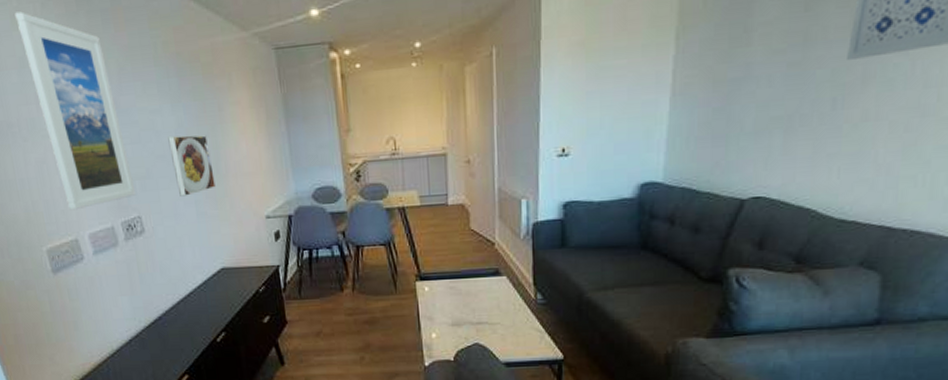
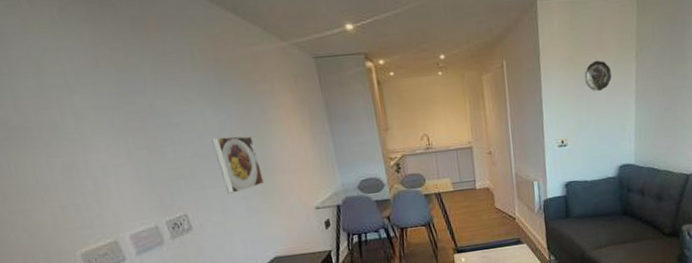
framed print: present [15,11,136,211] -> none [27,14,181,213]
decorative plate: none [599,44,638,86] -> present [584,60,612,92]

